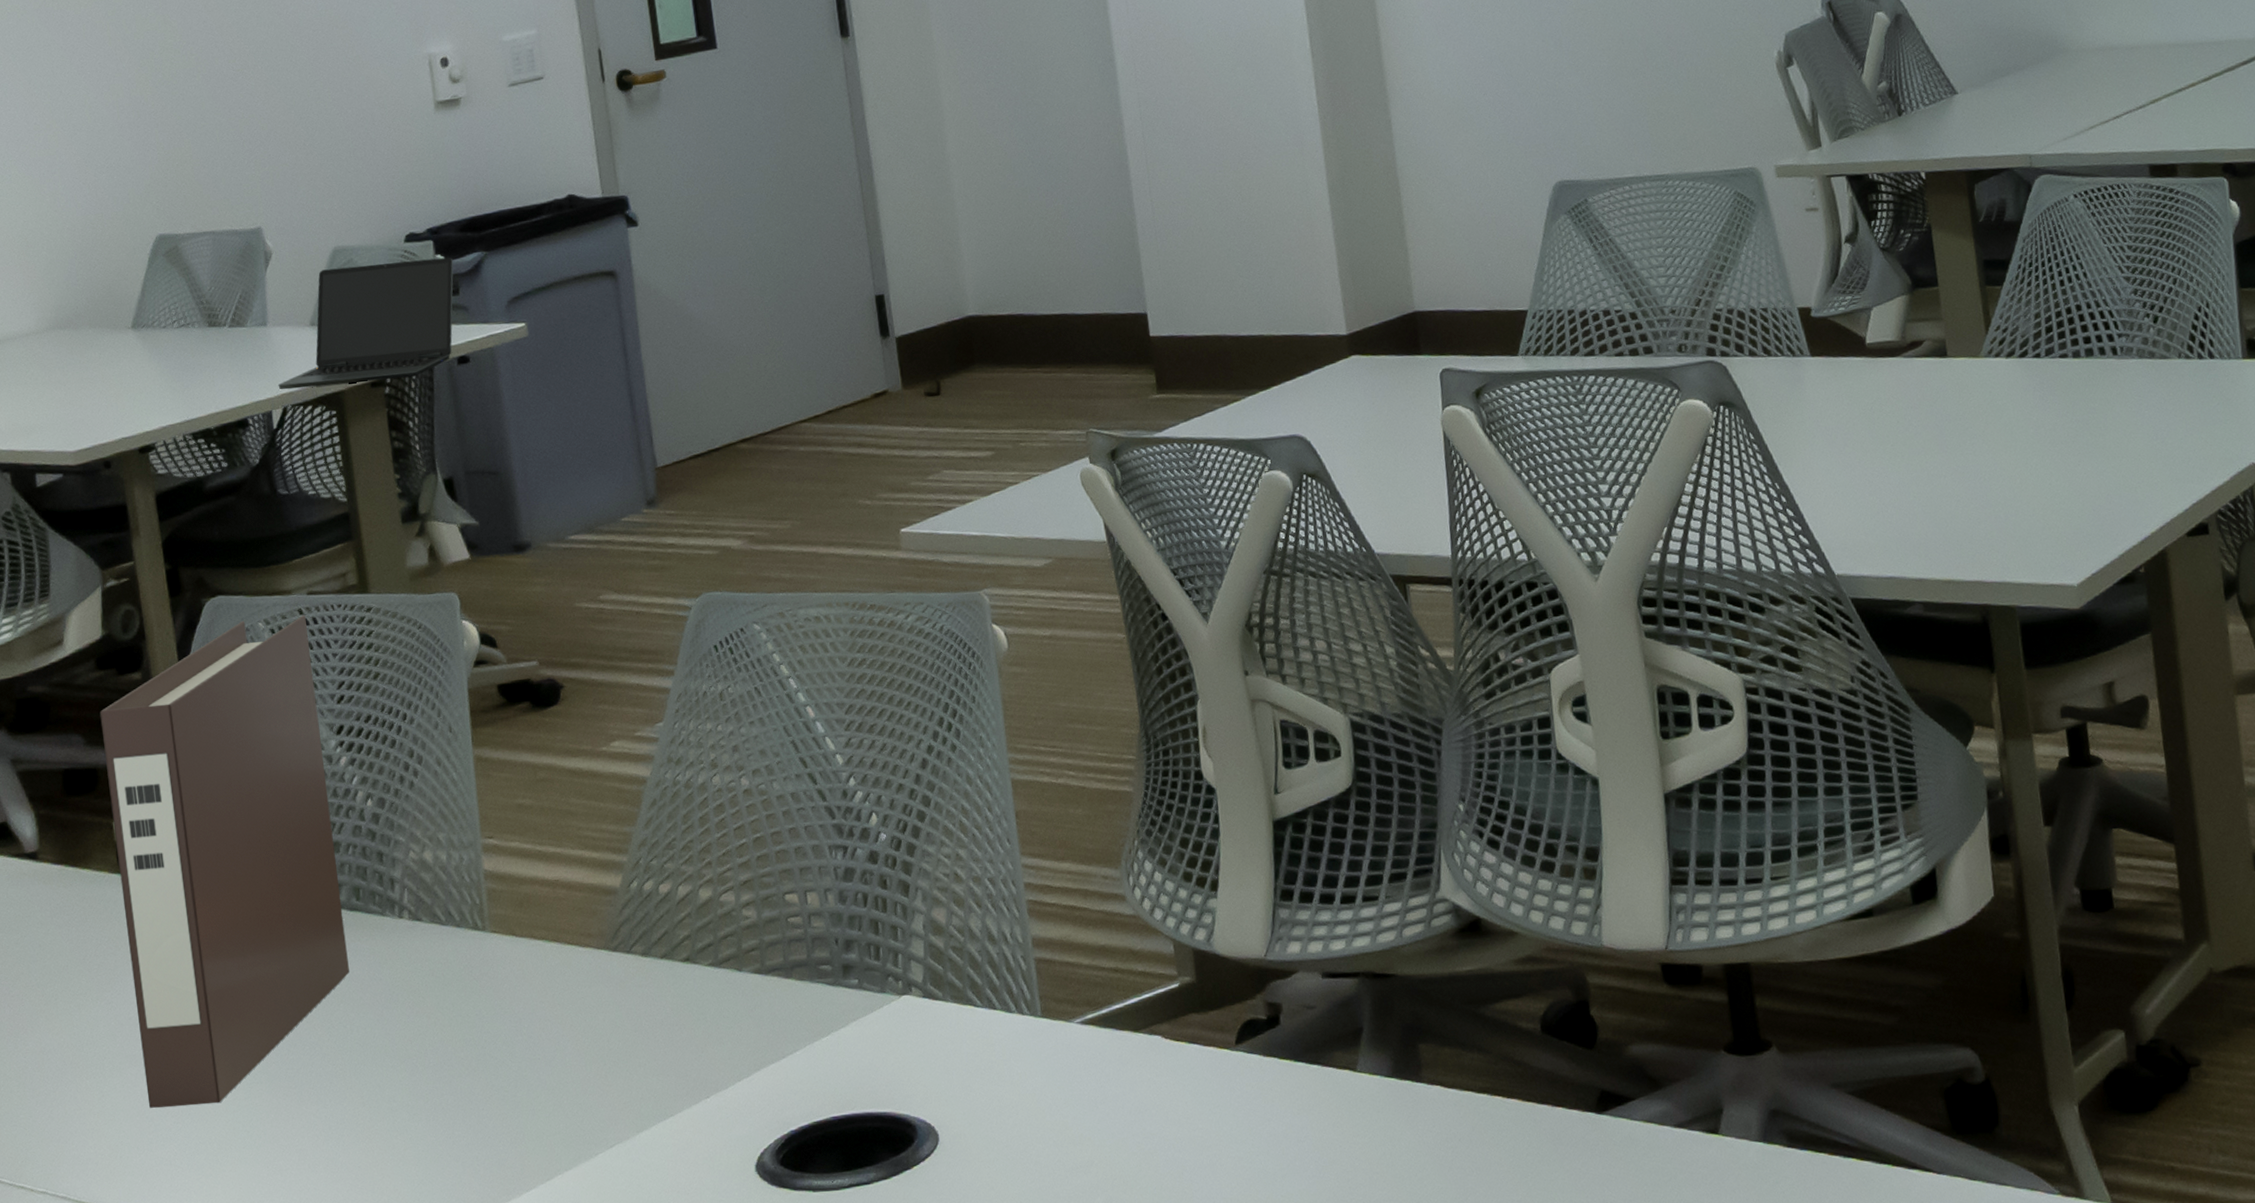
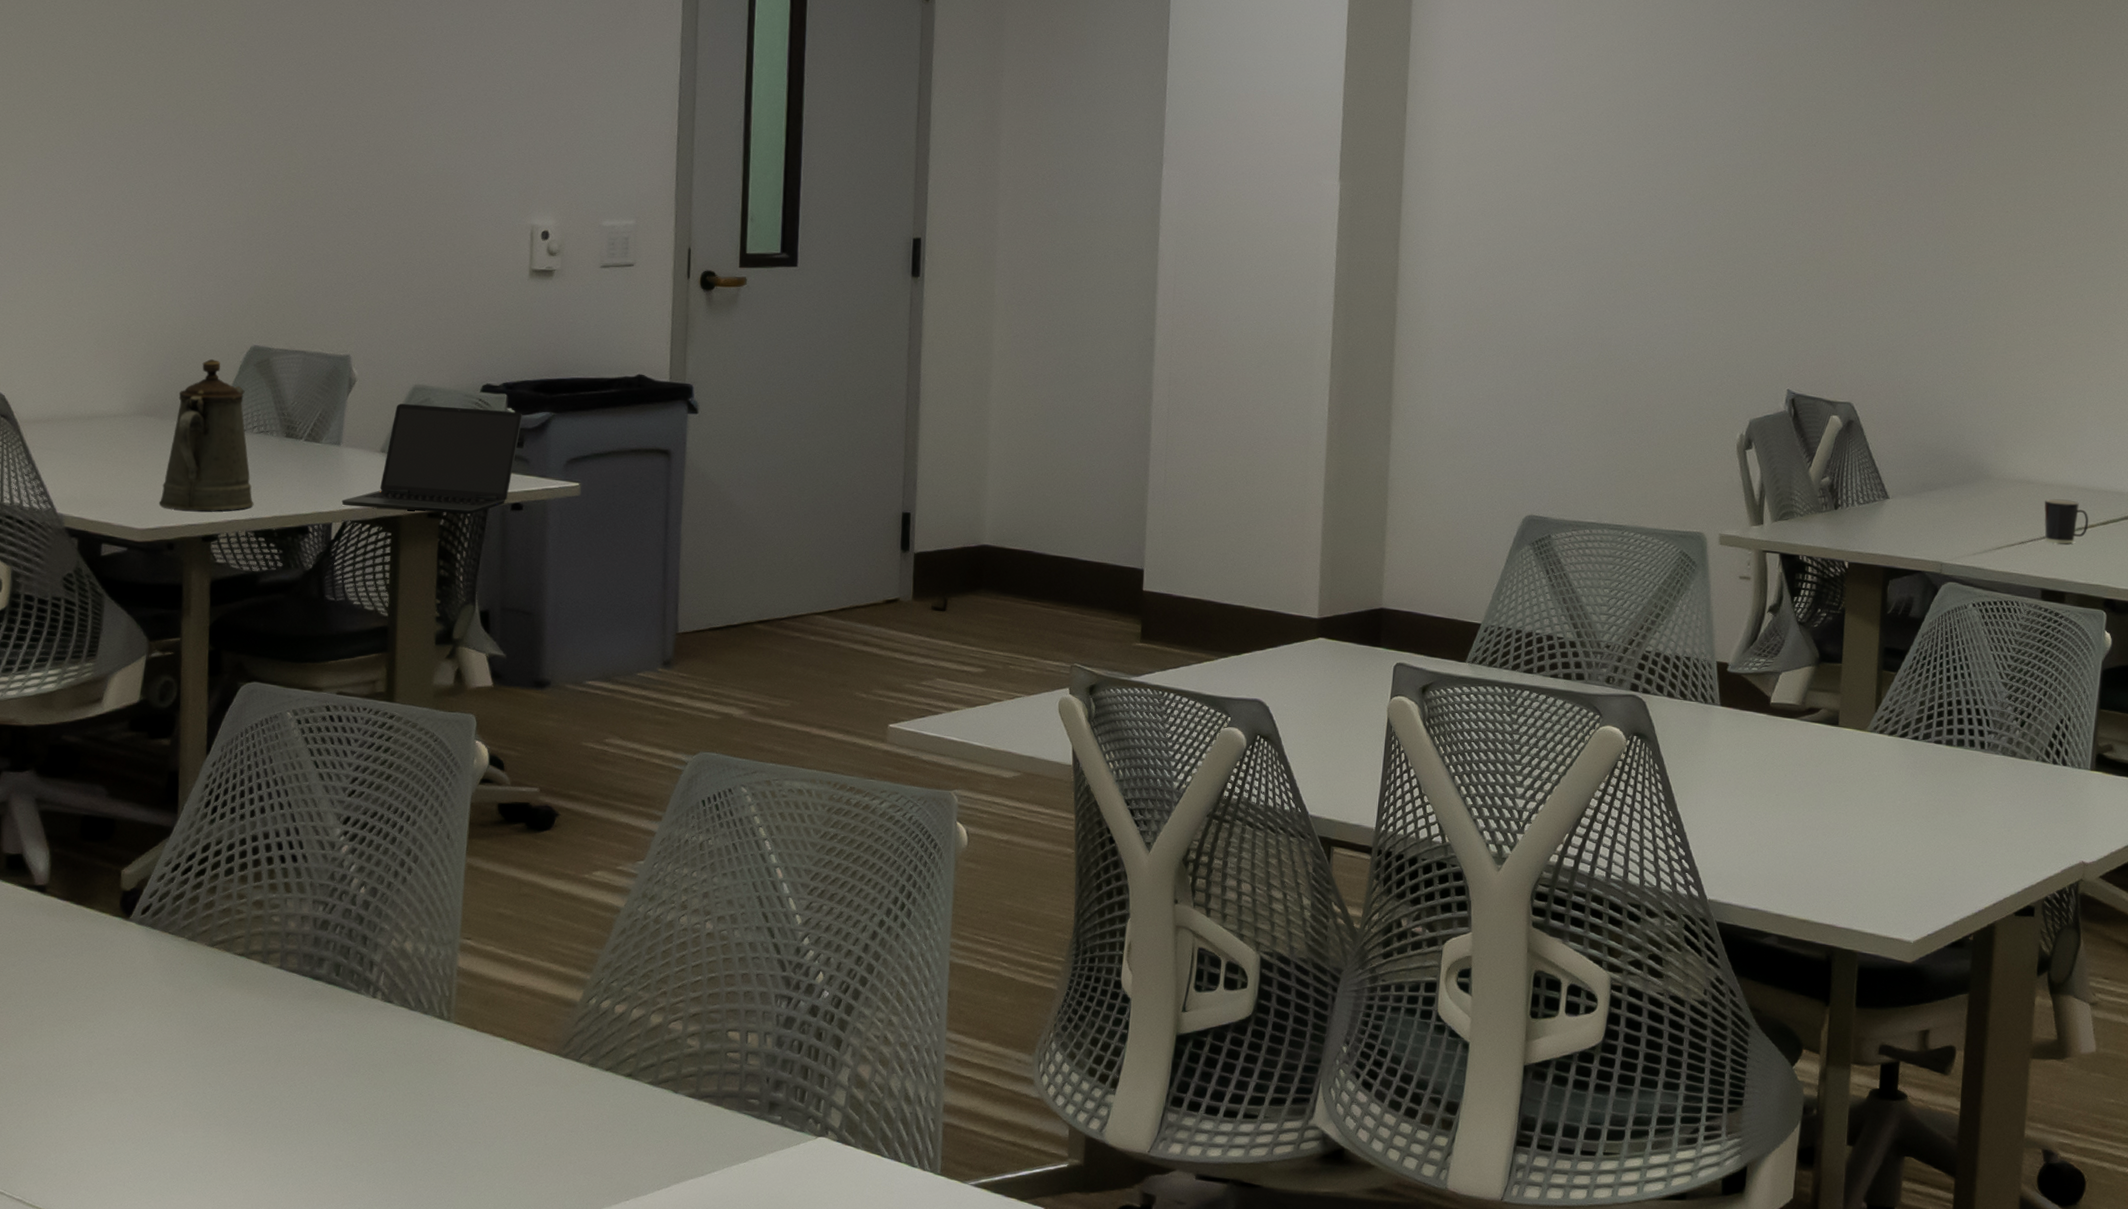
coffee pot: none [87,256,187,424] -> present [159,359,254,511]
binder: present [99,615,350,1108] -> none [112,707,332,1137]
mug: none [2133,60,2189,112] -> present [2044,499,2089,544]

